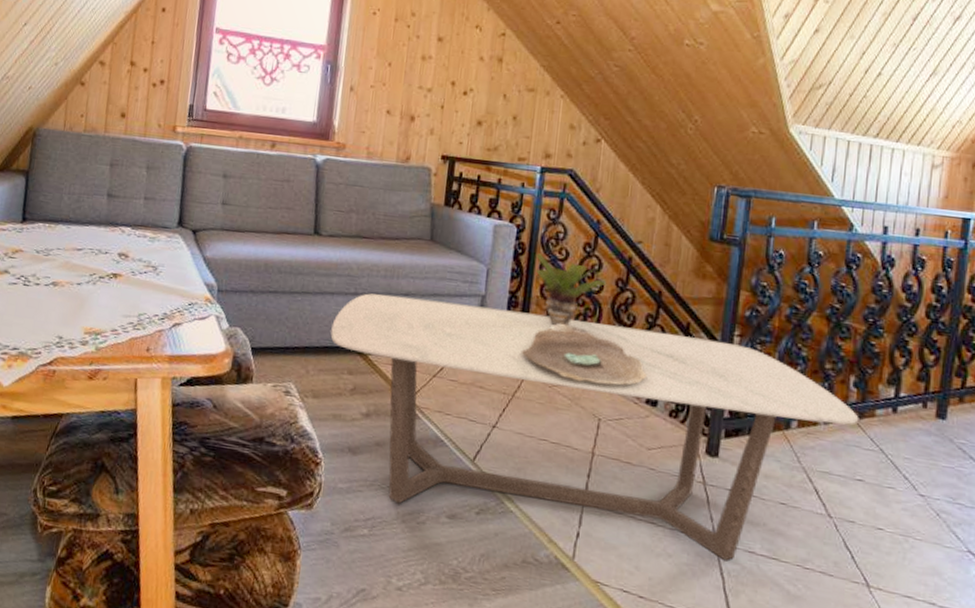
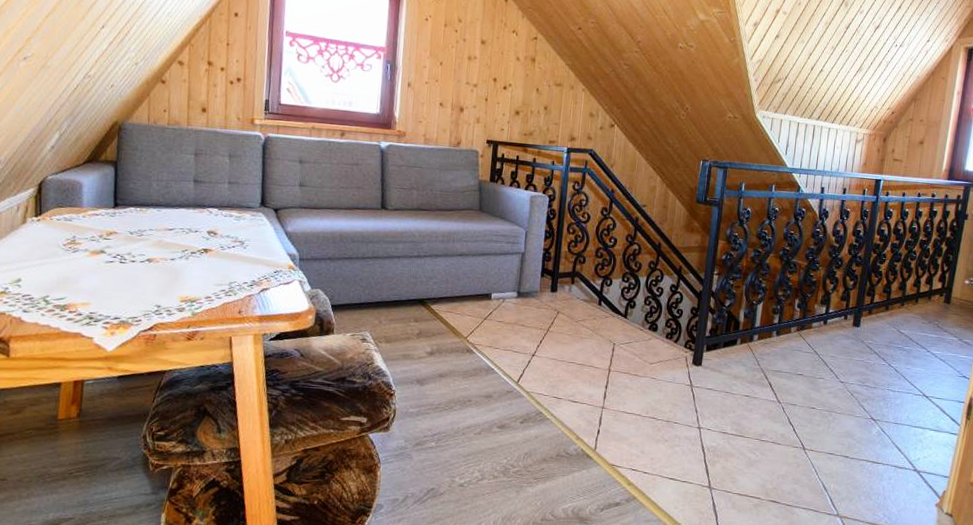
coffee table: present [330,293,859,561] -> none [398,255,801,441]
decorative bowl: present [521,323,647,385] -> none [553,271,649,317]
potted plant: present [535,253,607,325] -> none [564,217,620,274]

